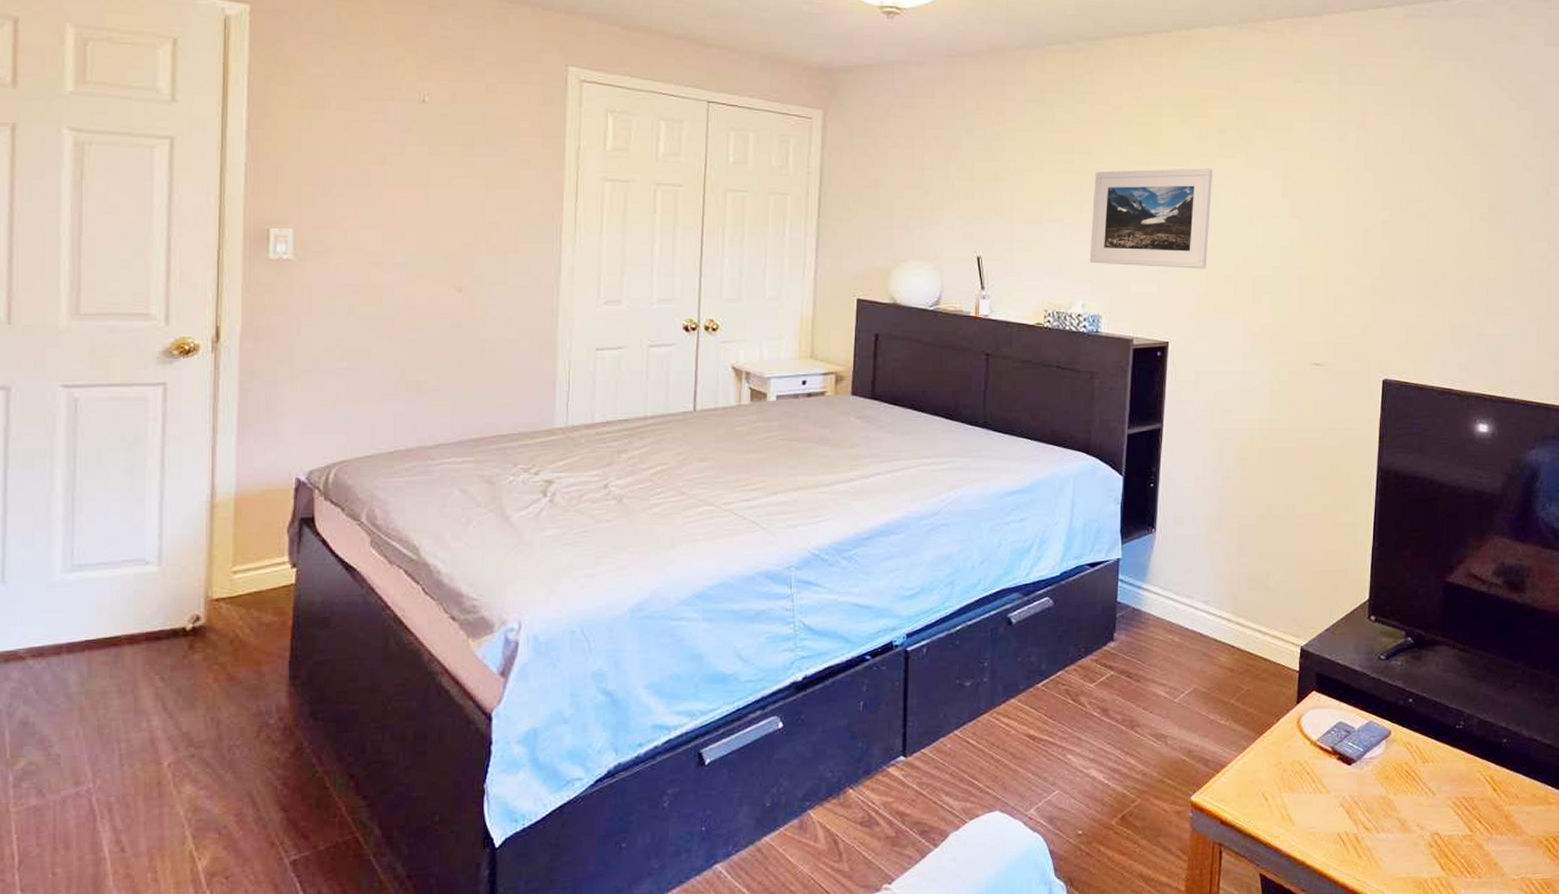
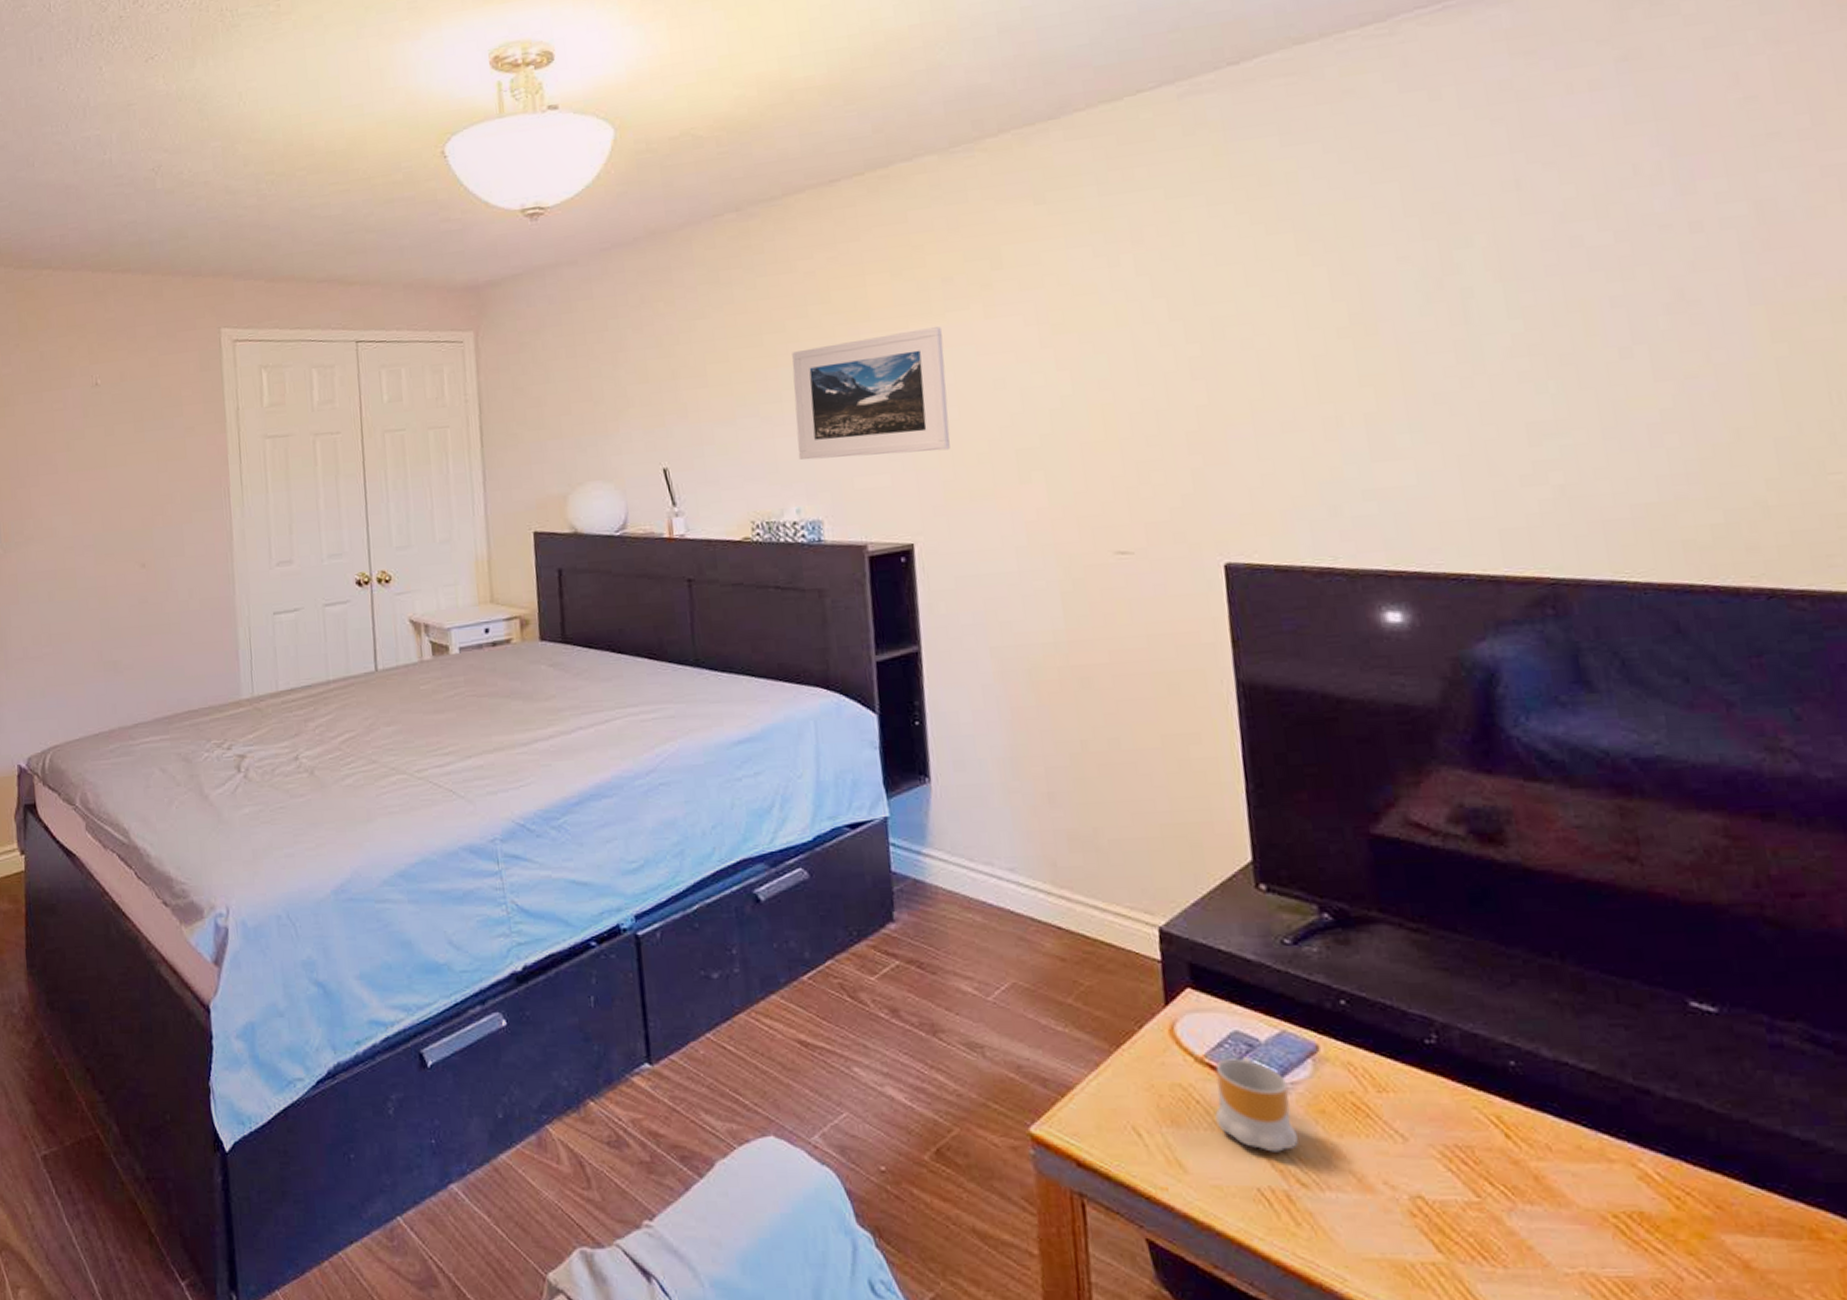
mug: none [1318,740,1368,807] -> present [1215,1057,1298,1152]

